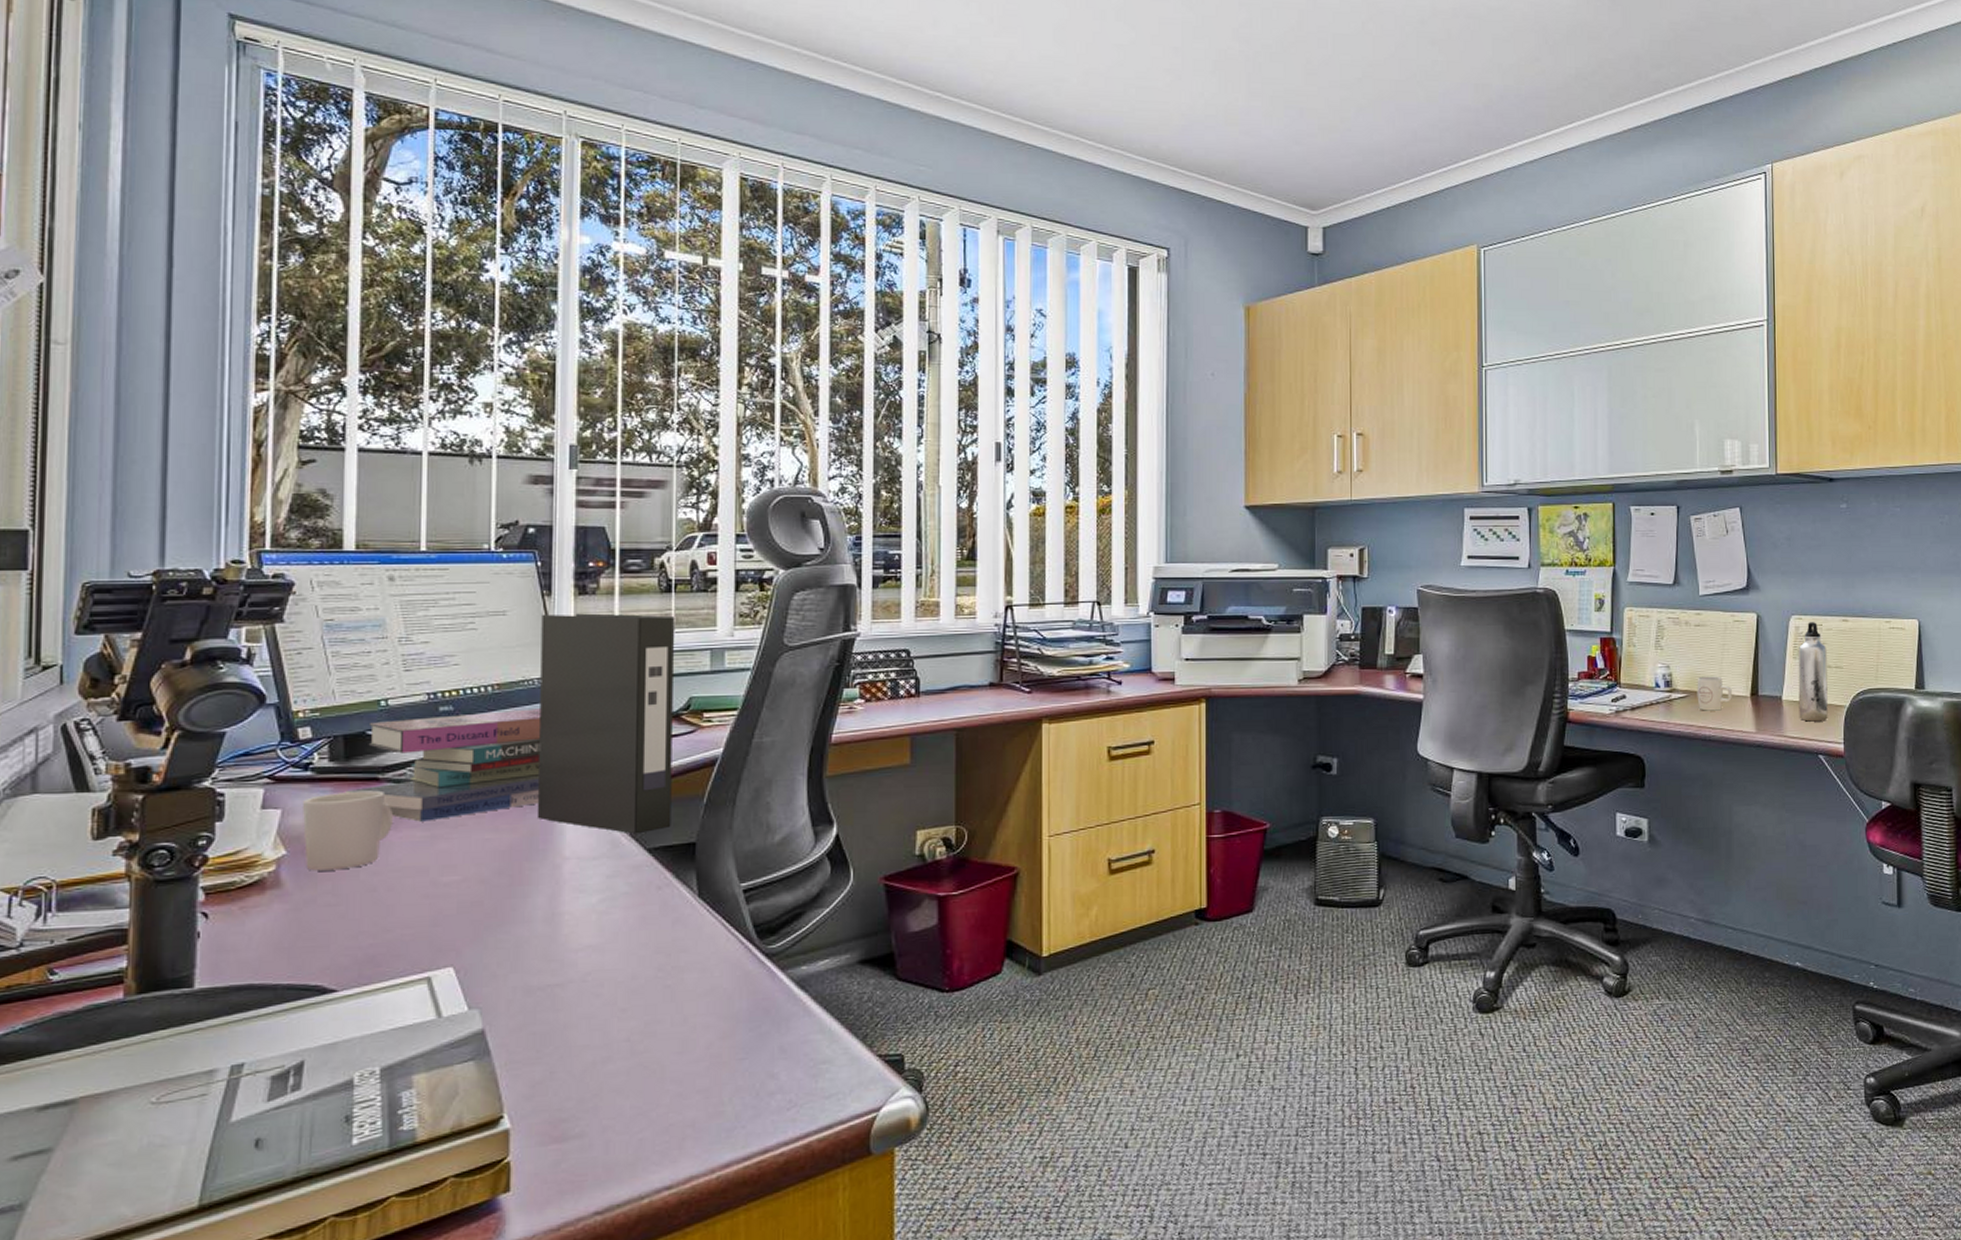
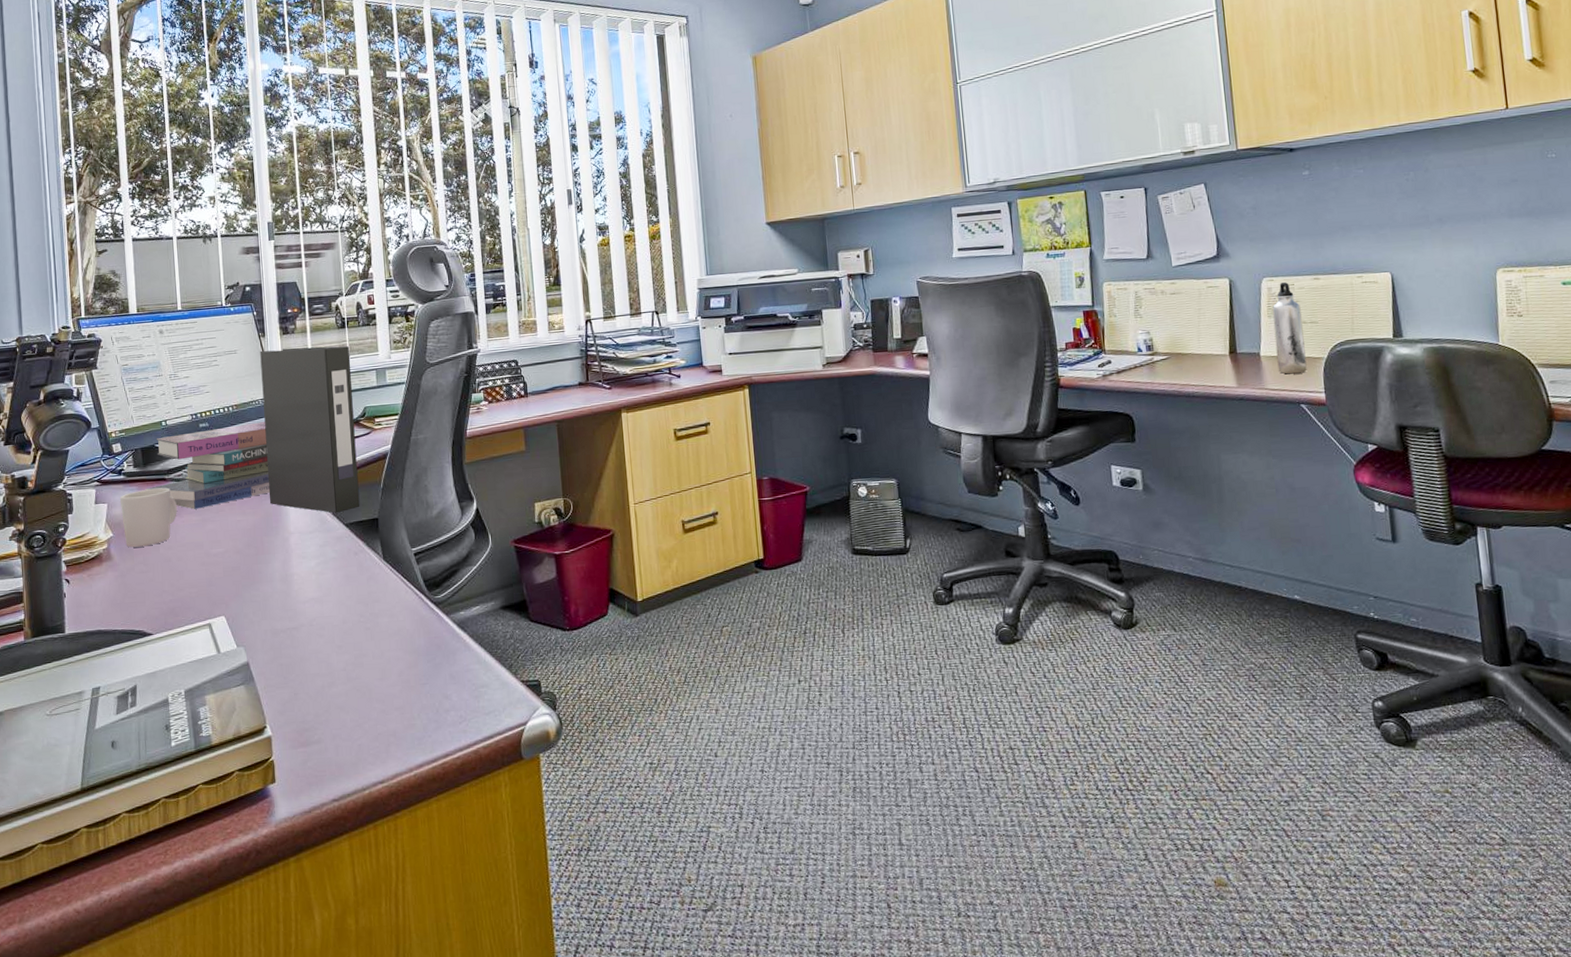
mug: present [1697,676,1732,711] -> none [1176,338,1212,370]

